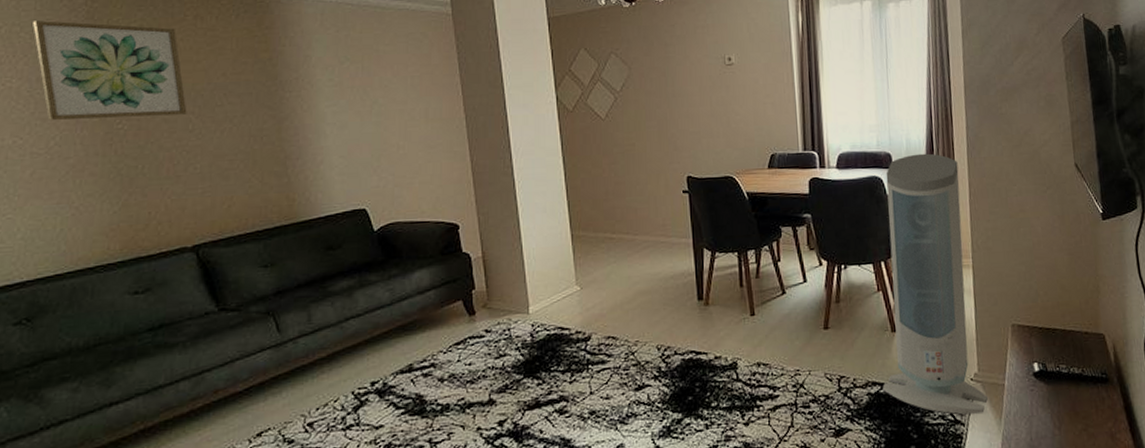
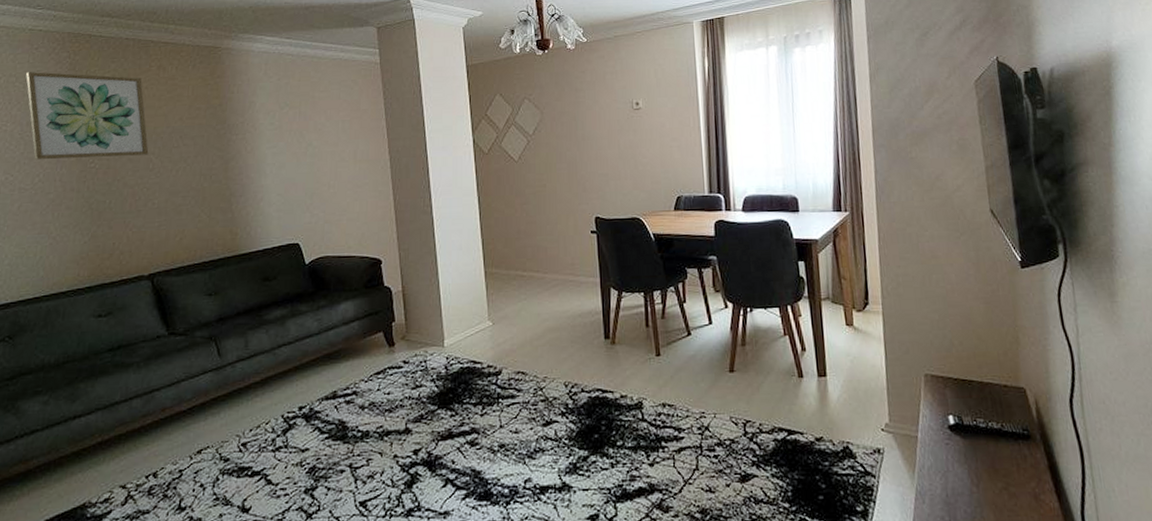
air purifier: present [882,153,988,415] -> none [789,197,900,466]

